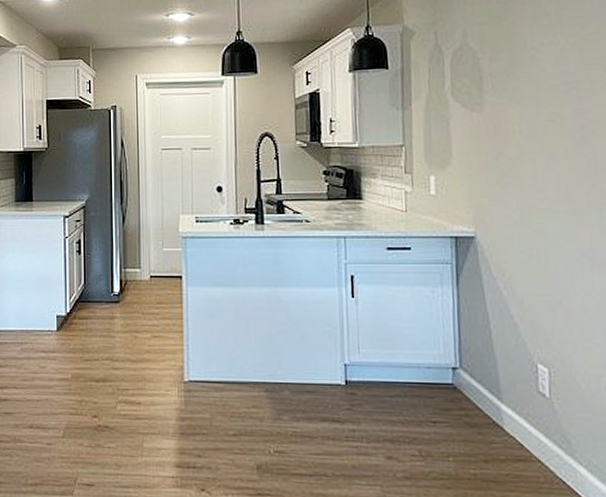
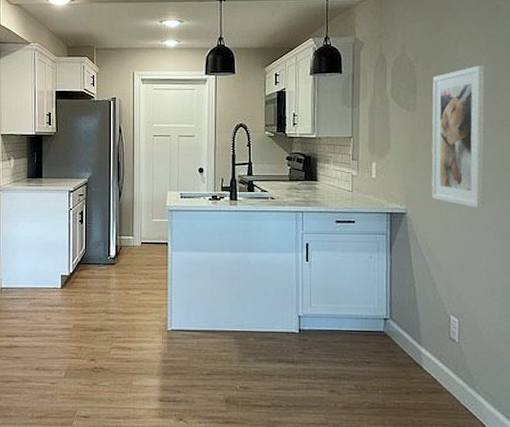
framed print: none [502,53,576,230] -> present [431,65,486,209]

